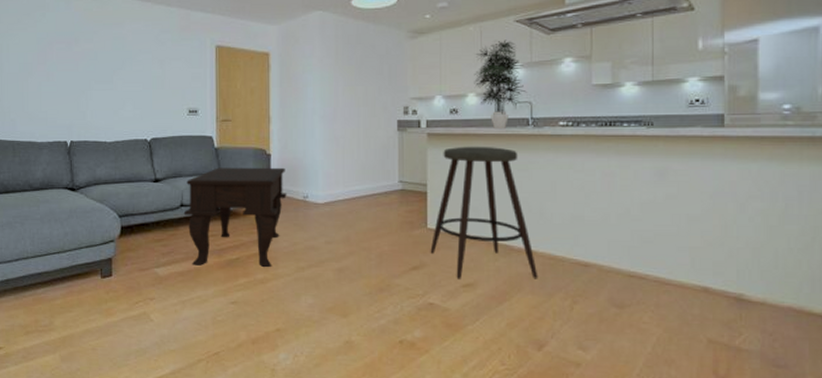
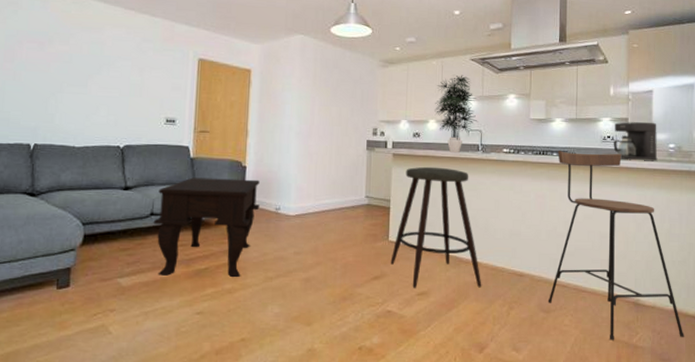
bar stool: none [621,119,807,342] -> present [547,151,684,340]
coffee maker: none [704,78,767,128] -> present [613,121,658,162]

